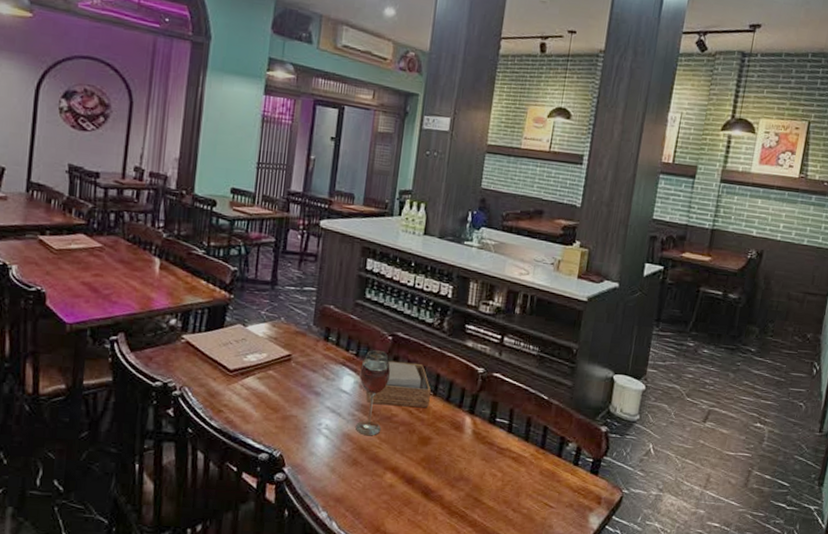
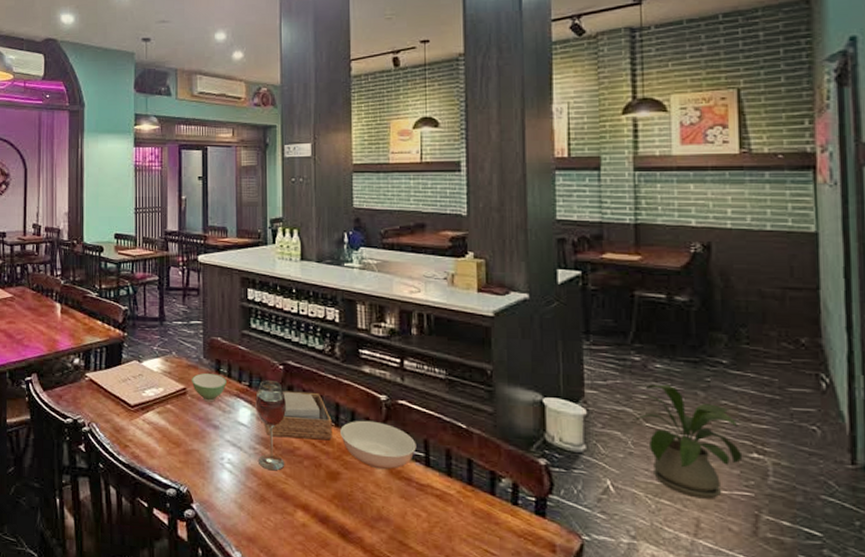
bowl: none [297,340,334,370] -> present [191,372,227,402]
bowl: none [437,390,503,436] -> present [340,420,417,470]
house plant: none [679,366,756,459] -> present [633,384,744,499]

